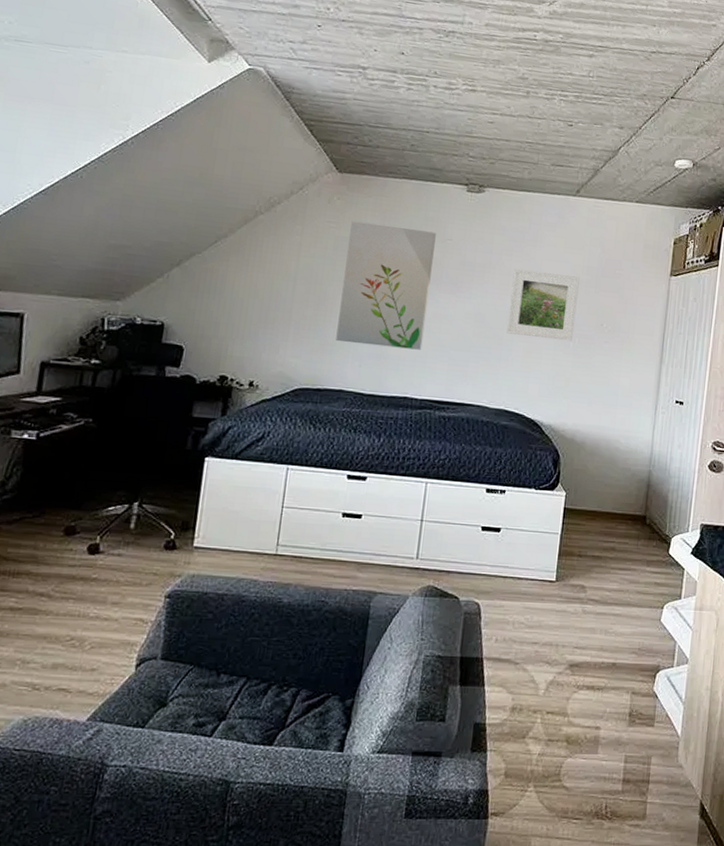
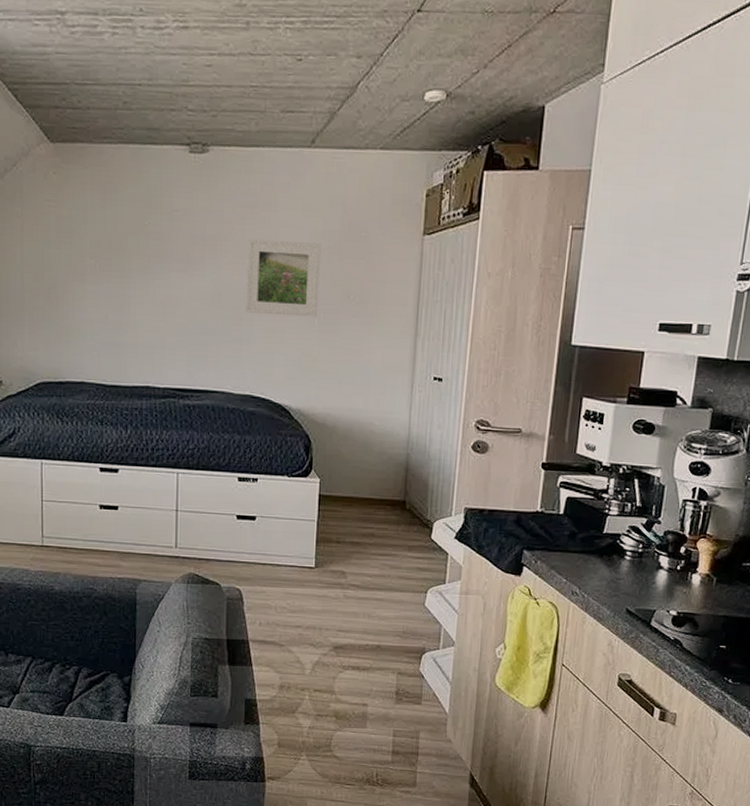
wall art: present [336,221,436,350] -> none [71,197,161,336]

